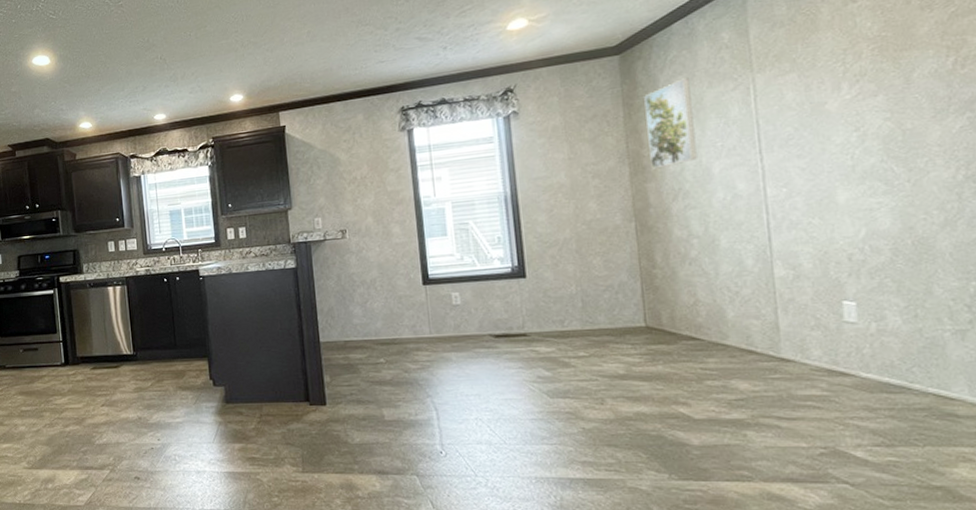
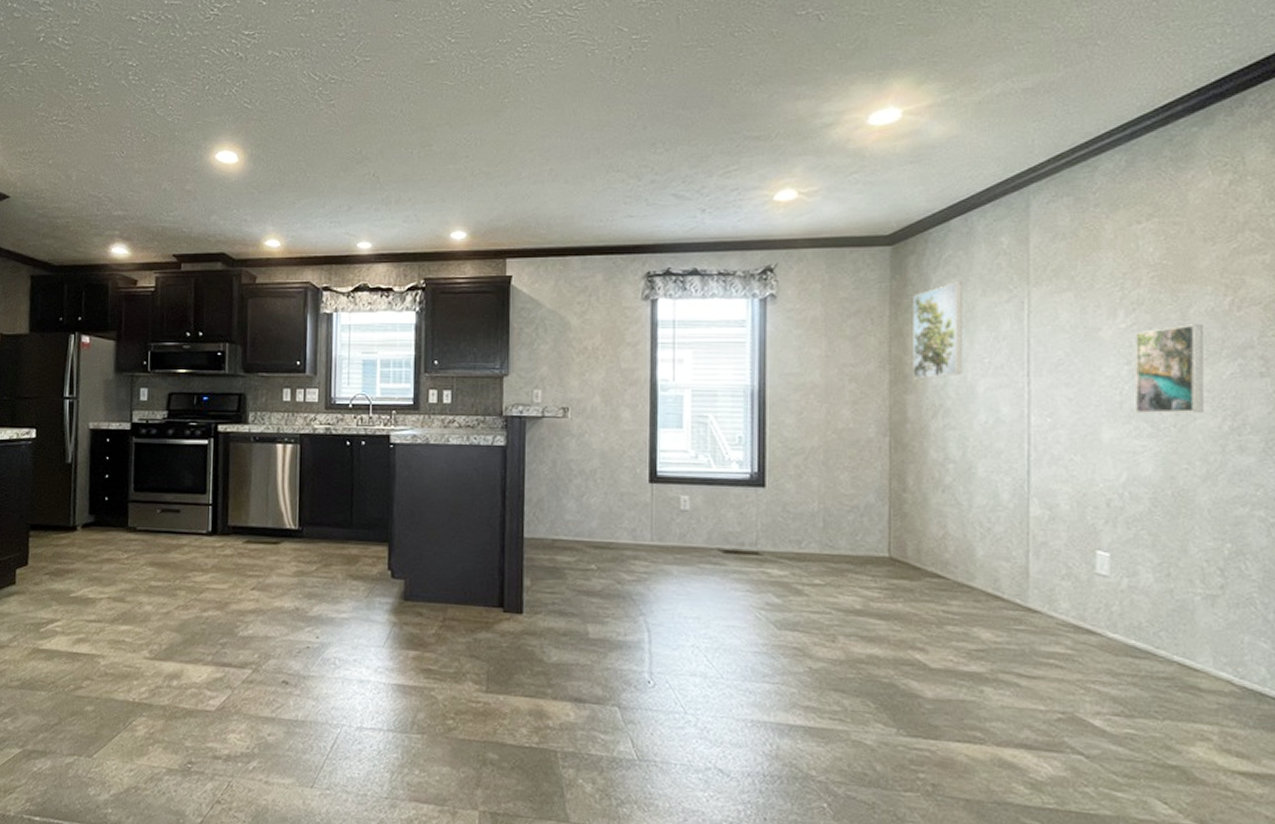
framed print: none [861,86,936,174] -> present [1134,324,1204,414]

